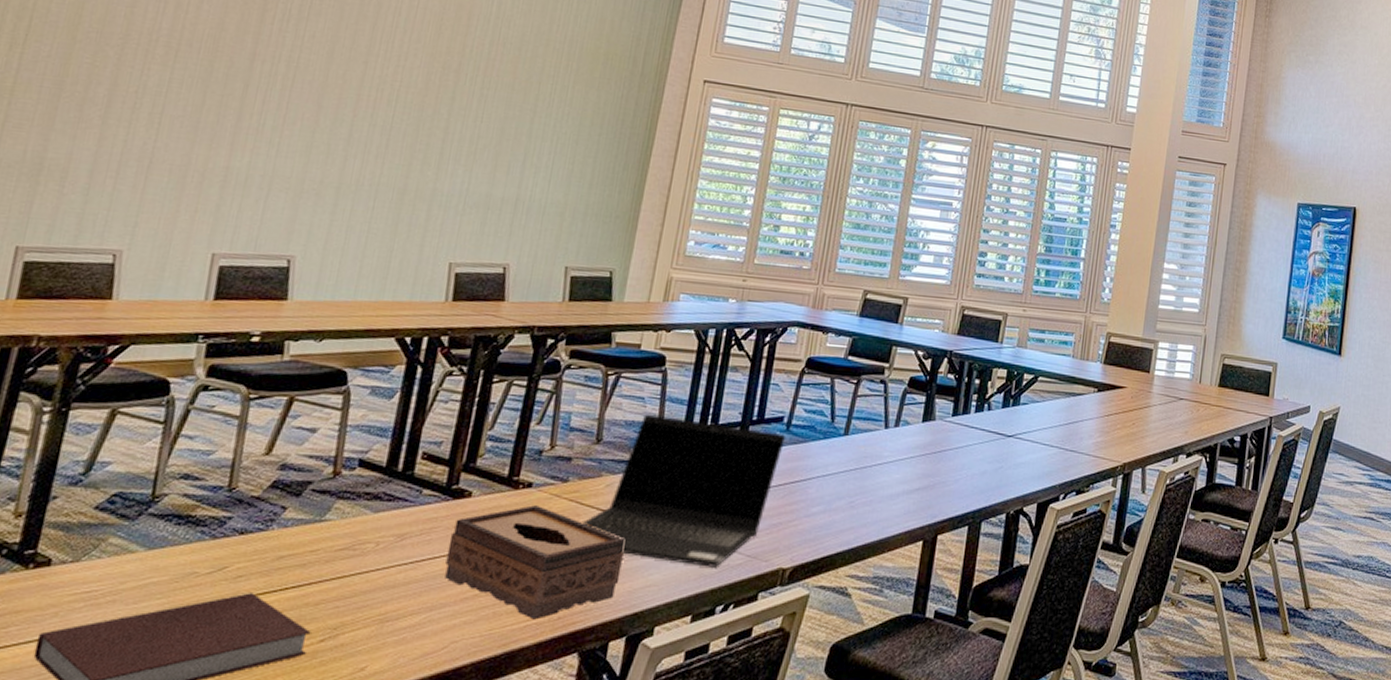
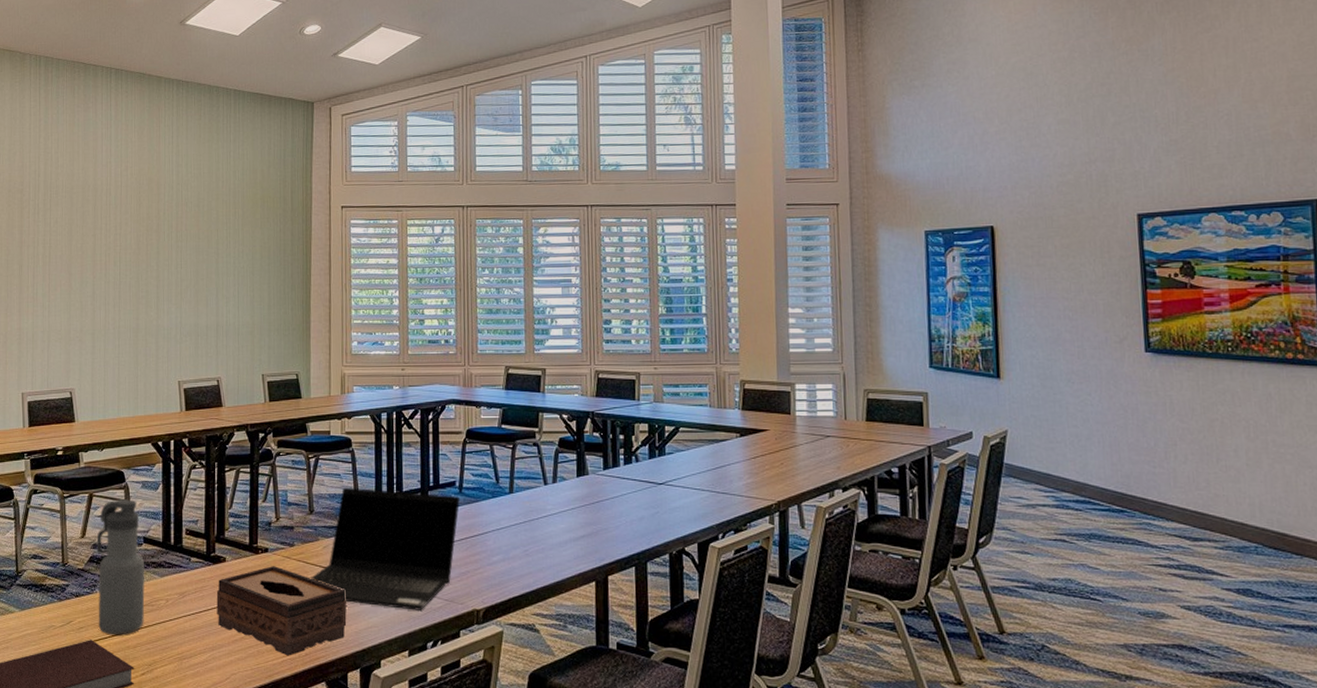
water bottle: none [266,407,359,588] -> present [96,499,145,635]

